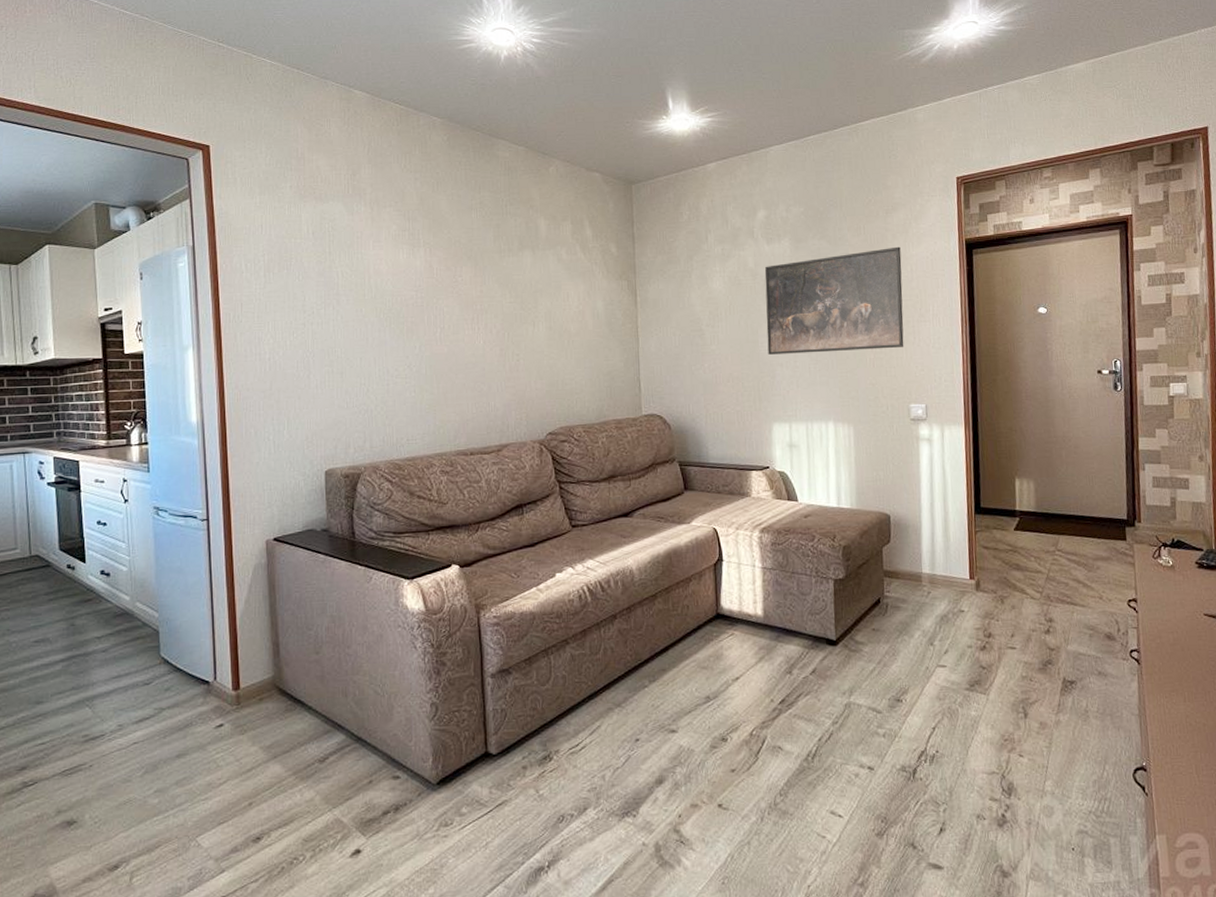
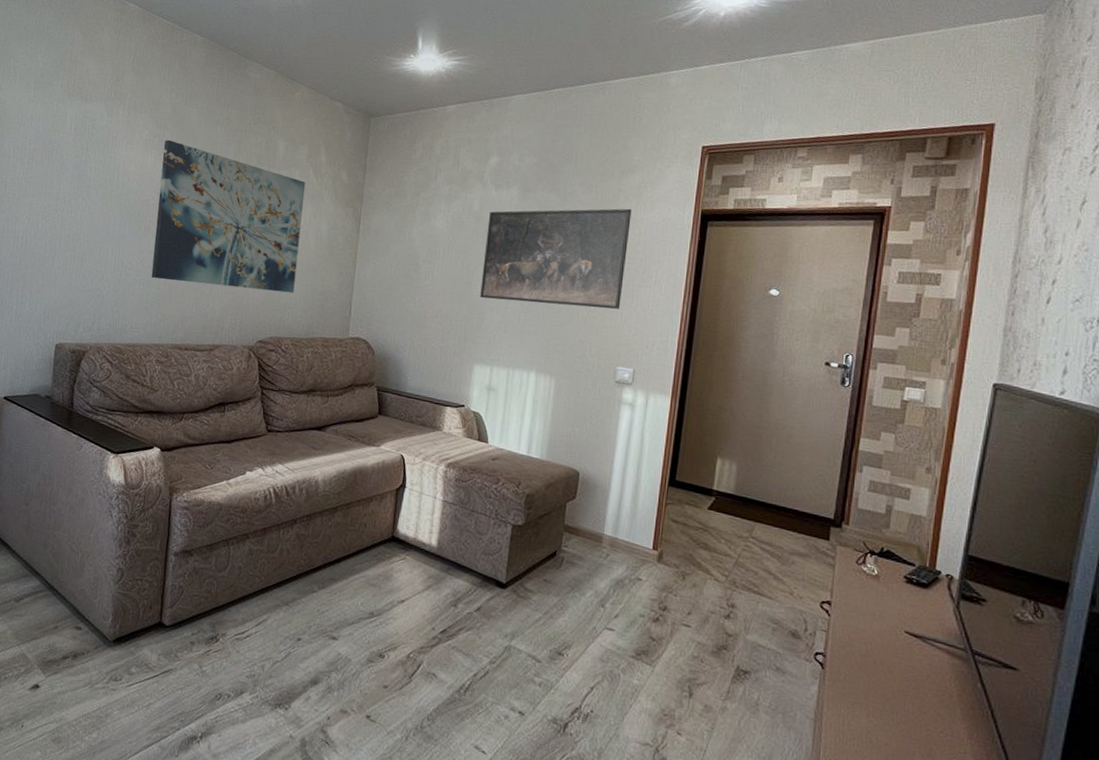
wall art: none [415,232,578,384] -> present [151,139,306,293]

